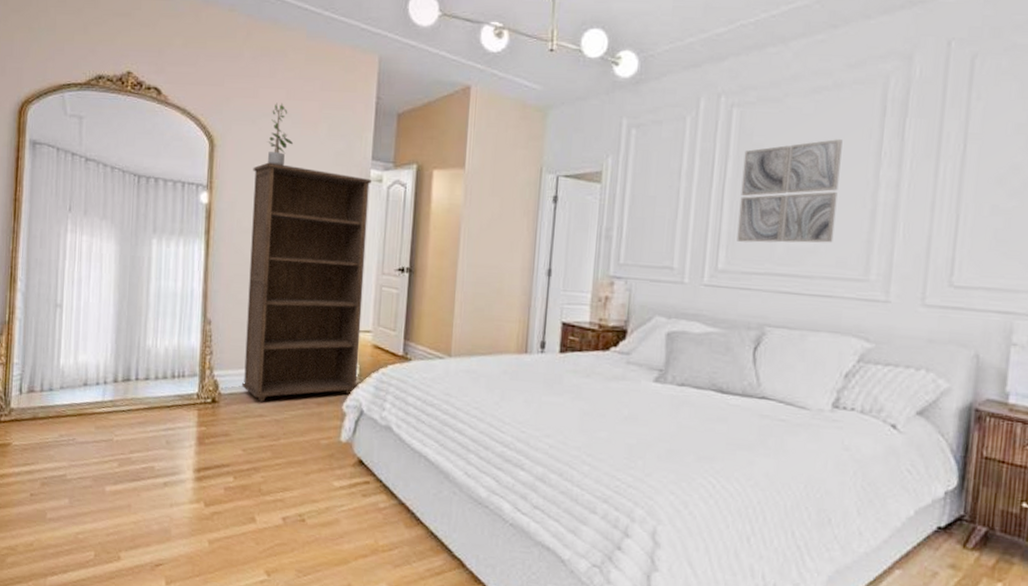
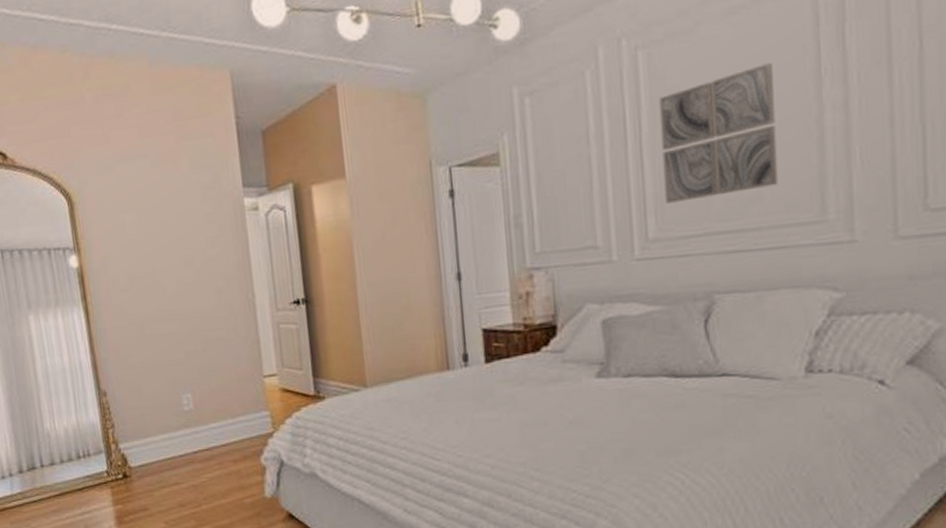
bookcase: present [241,162,372,402] -> none [118,208,275,469]
potted plant: present [268,102,294,166] -> none [126,143,156,213]

